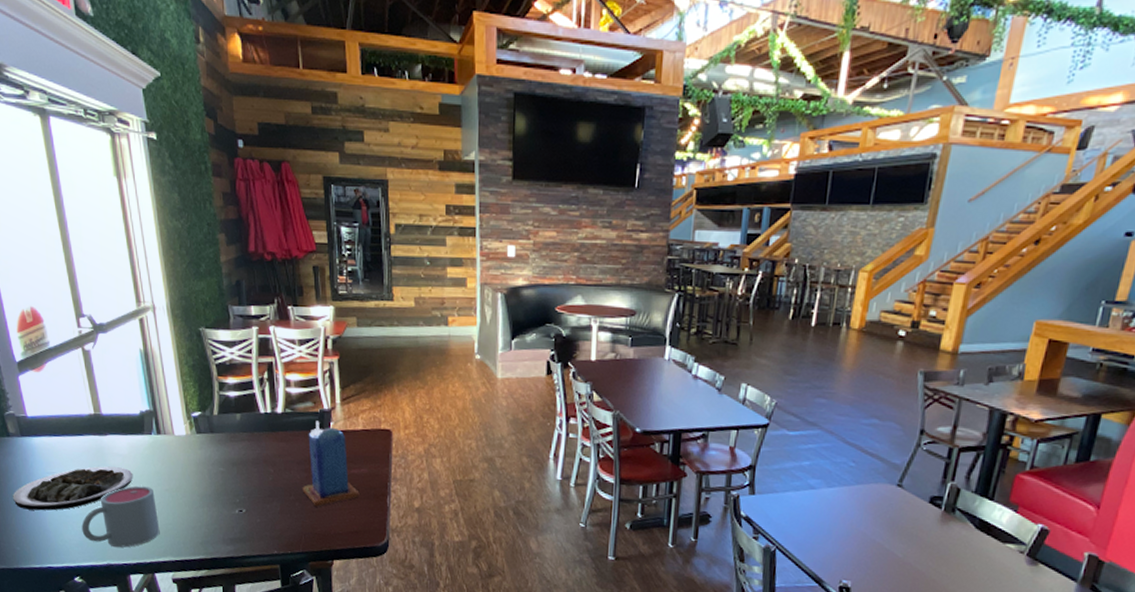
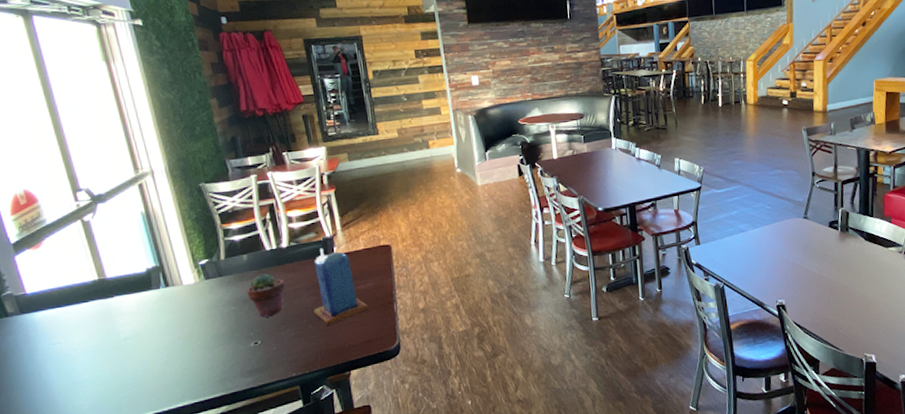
plate: present [13,466,133,511] -> none [15,325,144,385]
mug: present [82,486,160,548] -> none [93,338,176,403]
potted succulent: none [236,437,276,486] -> present [246,273,285,317]

